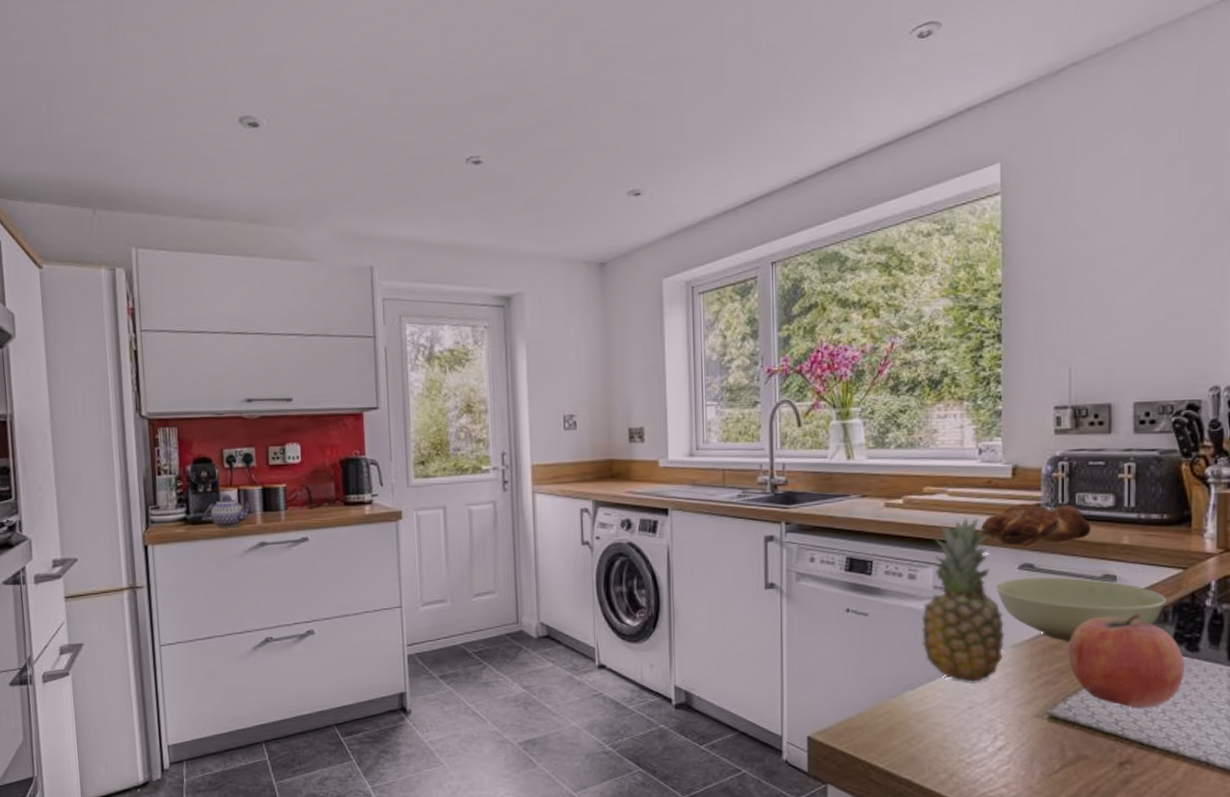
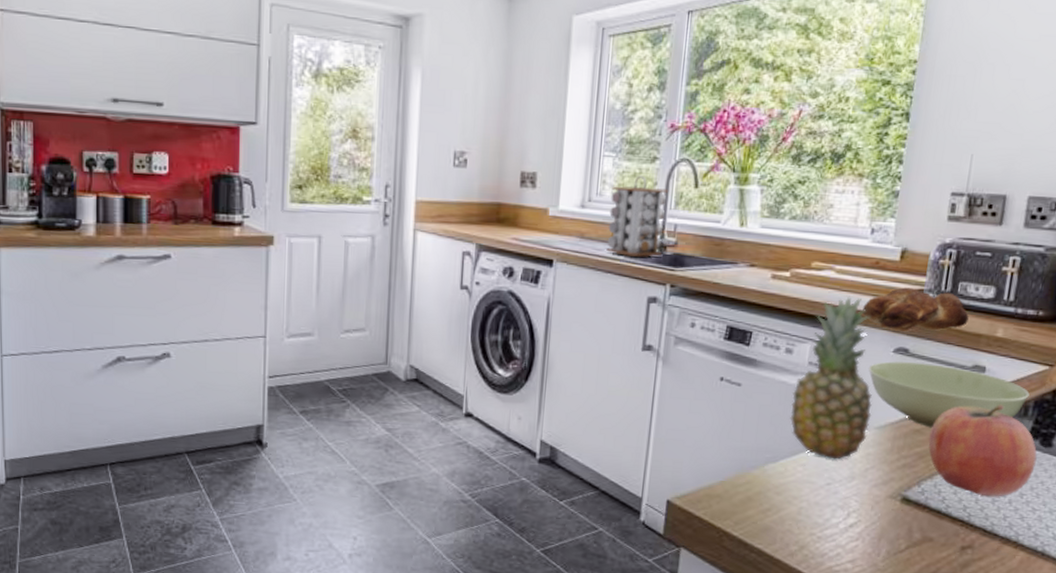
teapot: present [202,495,254,528] -> none [56,201,114,237]
spice rack: none [717,420,774,499] -> present [606,175,669,257]

